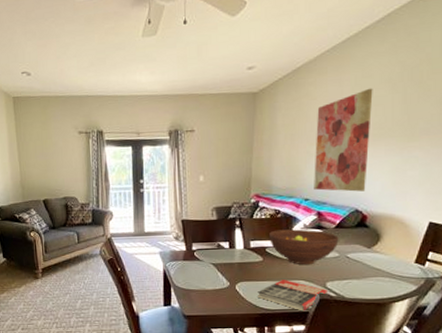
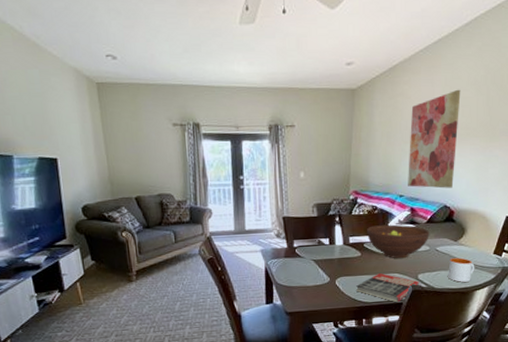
mug: none [361,266,393,293] -> present [448,258,475,282]

